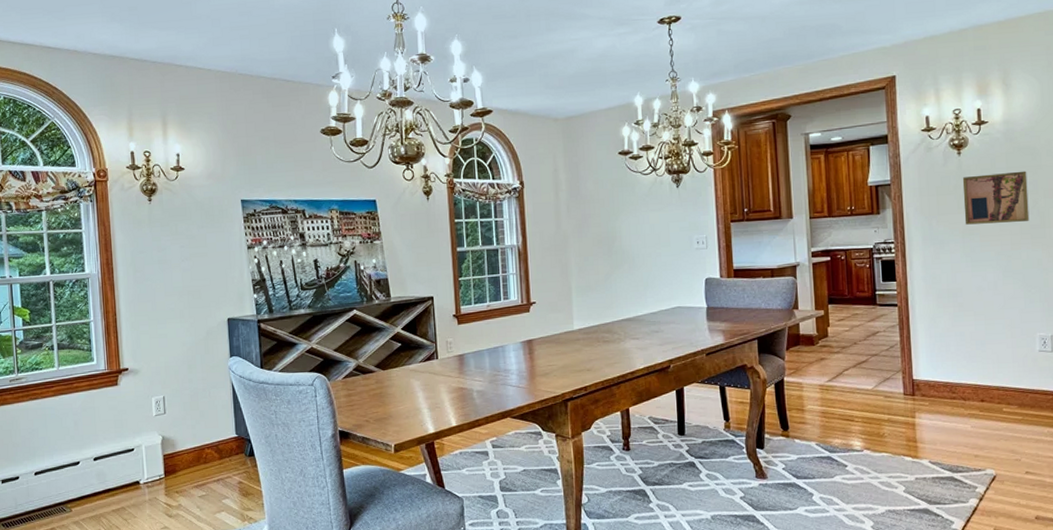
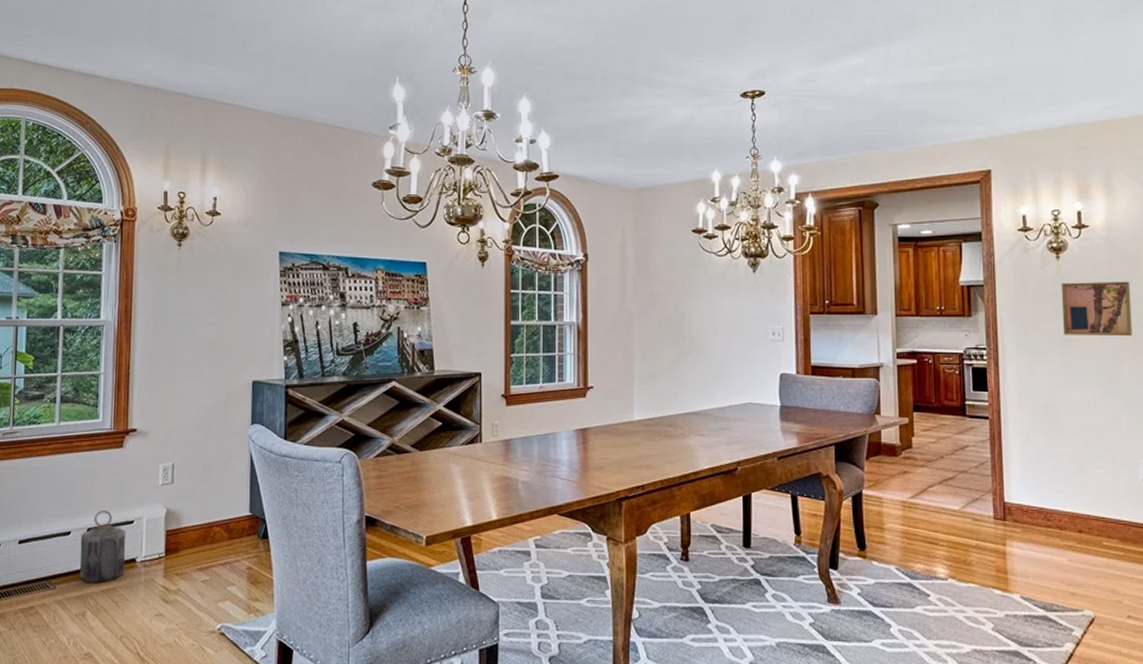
lantern: none [89,440,131,504] -> present [79,509,127,582]

